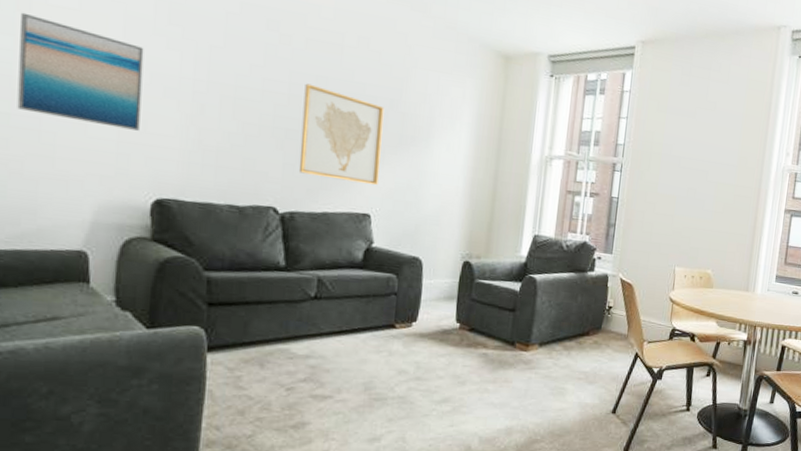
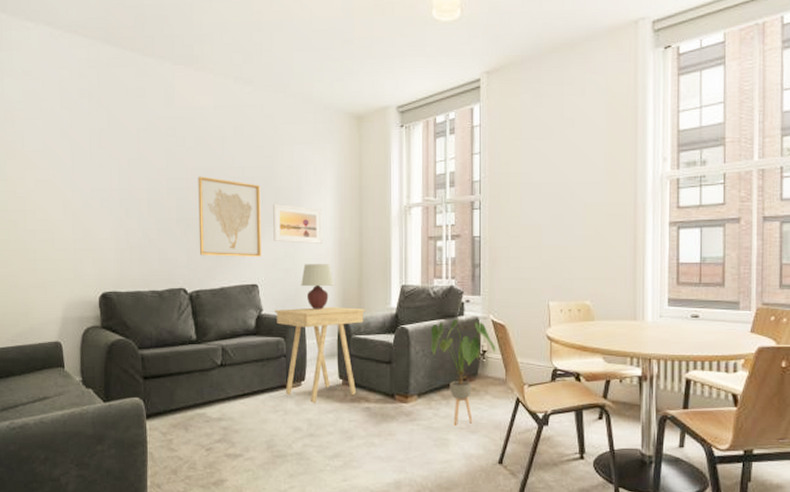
wall art: present [17,12,144,131] -> none [8,160,87,239]
side table: none [387,244,493,347] -> present [274,307,365,404]
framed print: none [394,129,455,181] -> present [273,203,322,244]
table lamp: none [423,200,461,250] -> present [301,264,334,310]
house plant: none [557,273,622,376] -> present [430,318,496,426]

